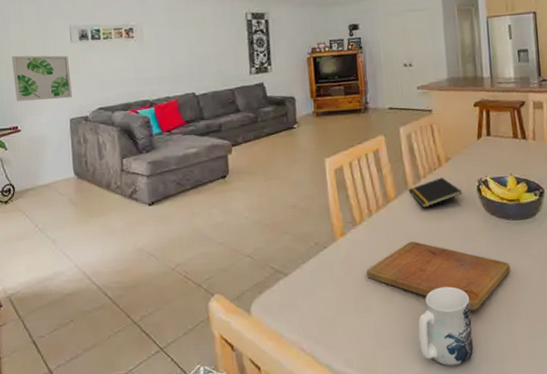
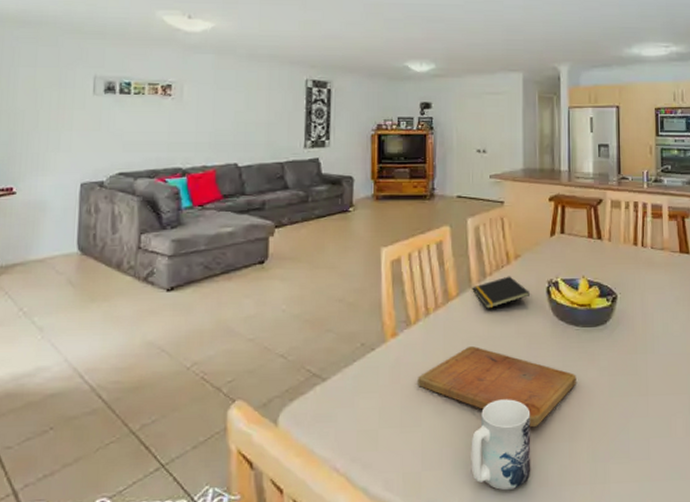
wall art: present [11,55,73,101] -> none [15,104,88,159]

